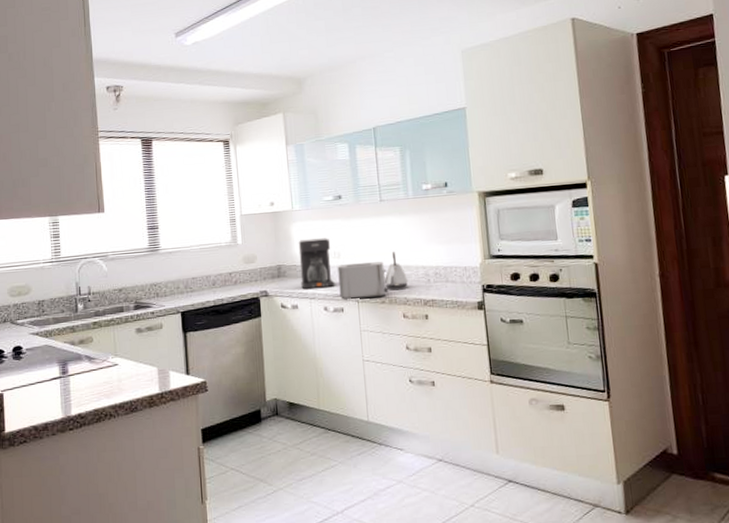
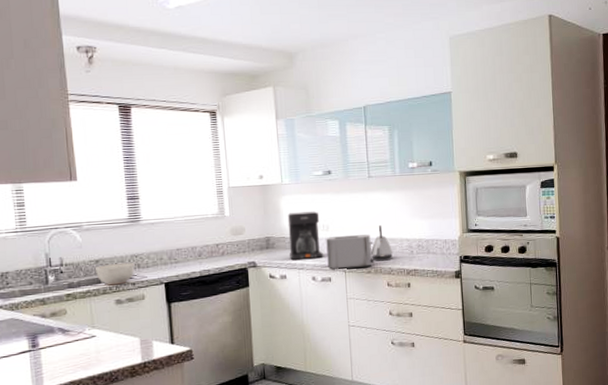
bowl: none [118,292,154,314] -> present [94,263,135,286]

